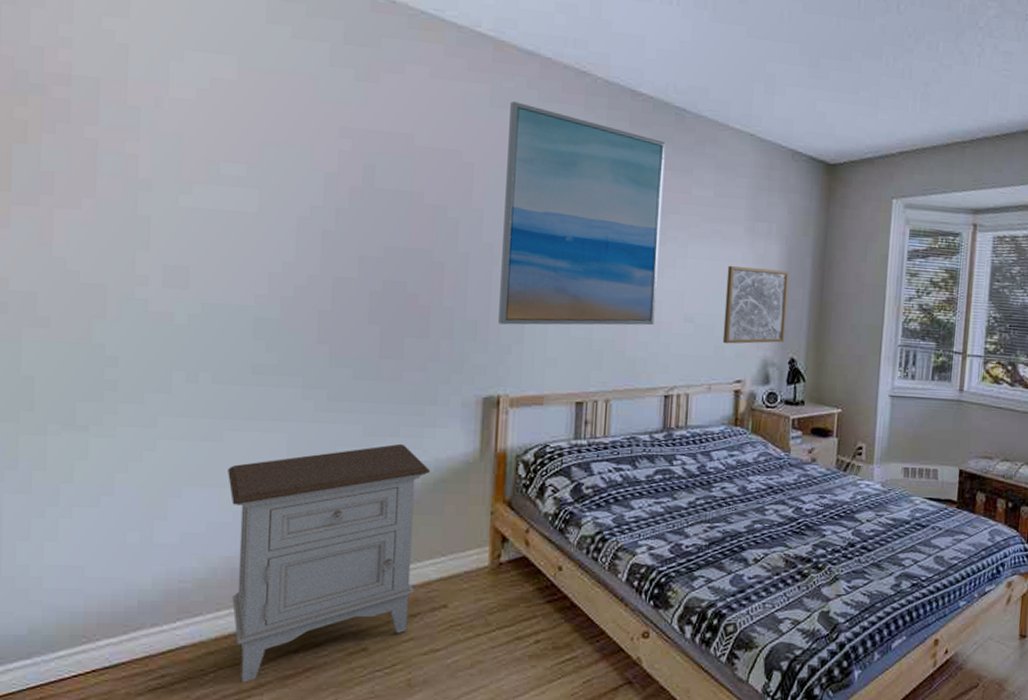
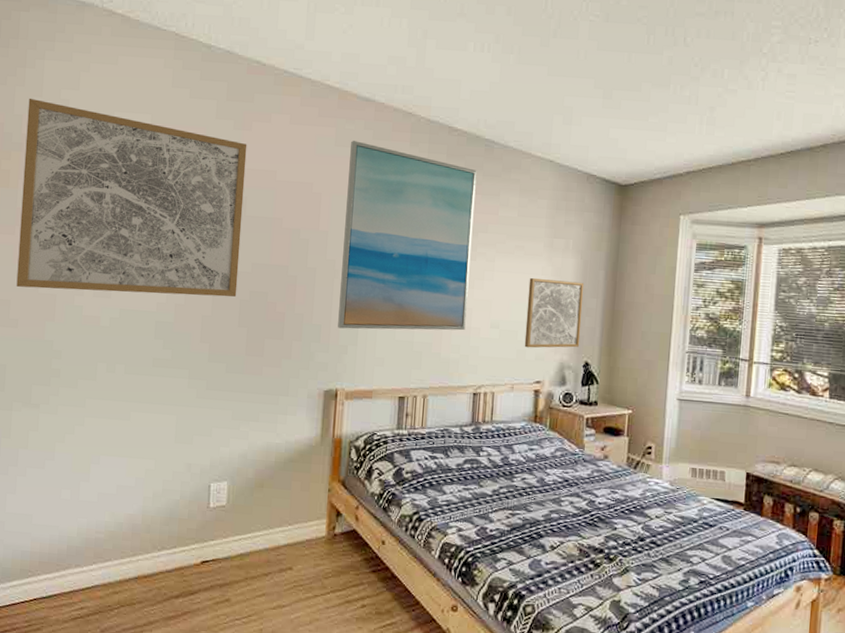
wall art: none [45,24,374,288] -> present [16,98,247,297]
nightstand: present [228,443,431,683] -> none [132,427,282,620]

